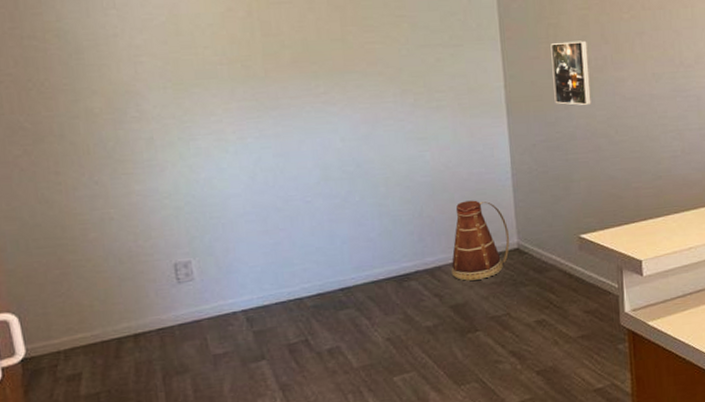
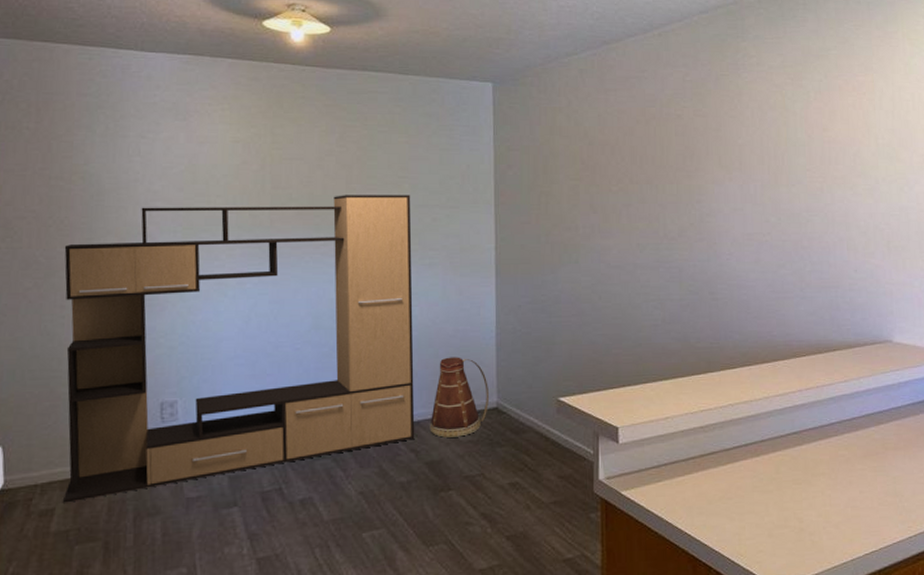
media console: none [49,35,437,367] -> present [63,195,415,503]
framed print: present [550,40,591,105] -> none [542,209,577,270]

